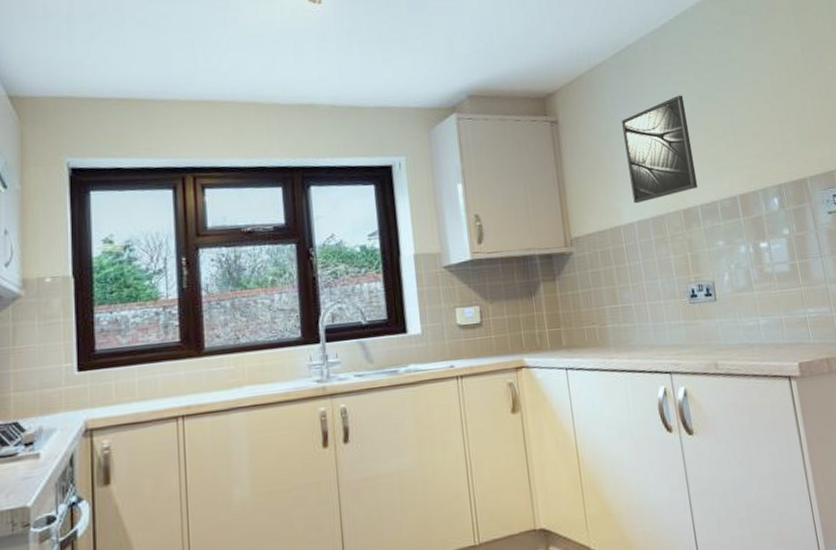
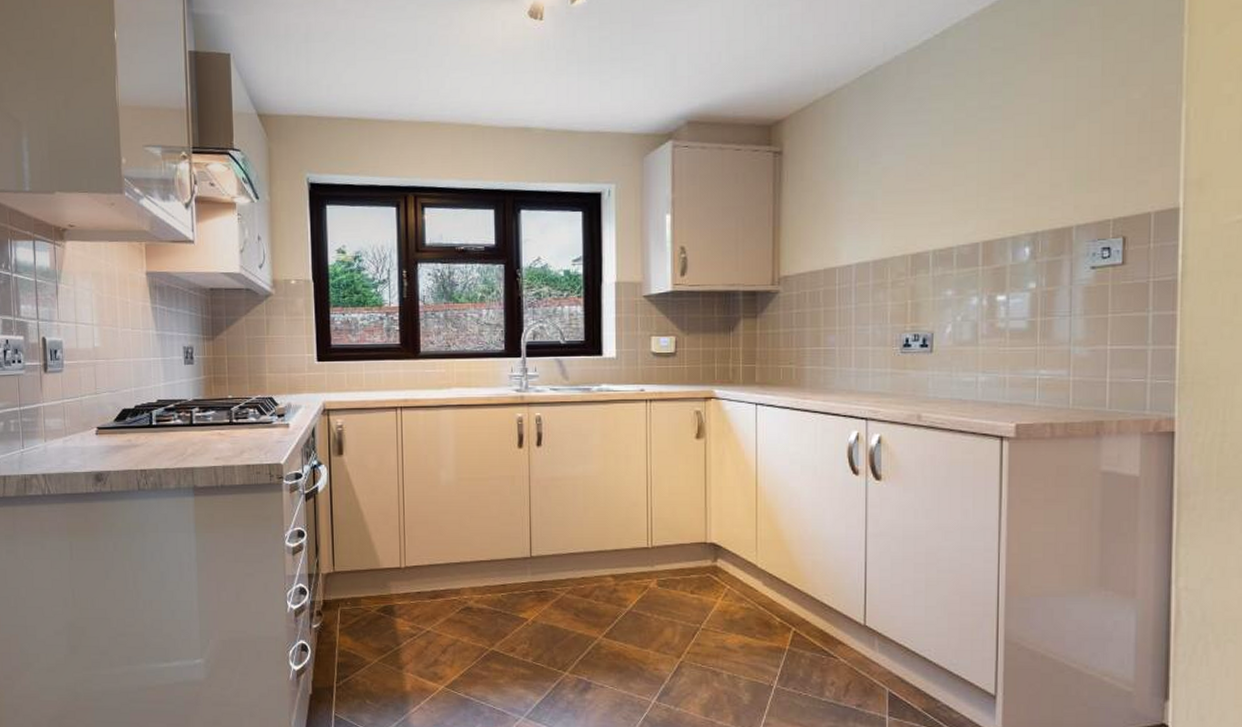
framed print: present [621,95,698,204] -> none [855,125,936,245]

